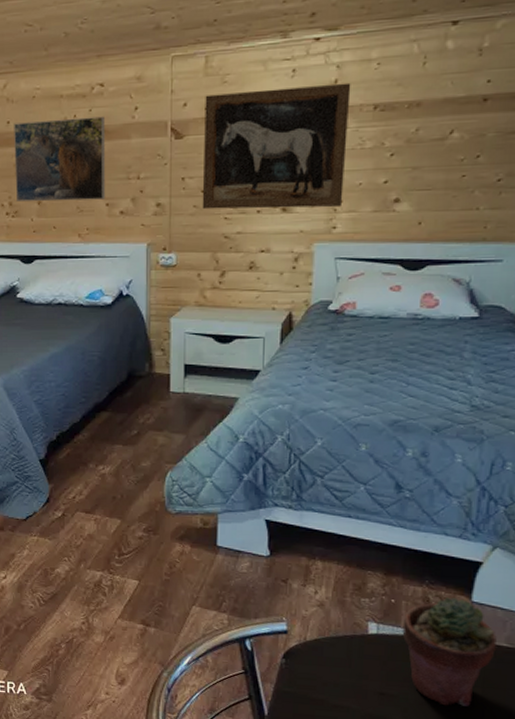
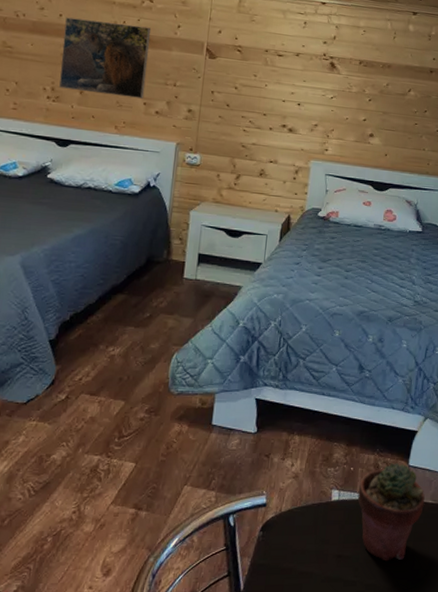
wall art: present [202,82,351,210] -> none [226,27,345,135]

